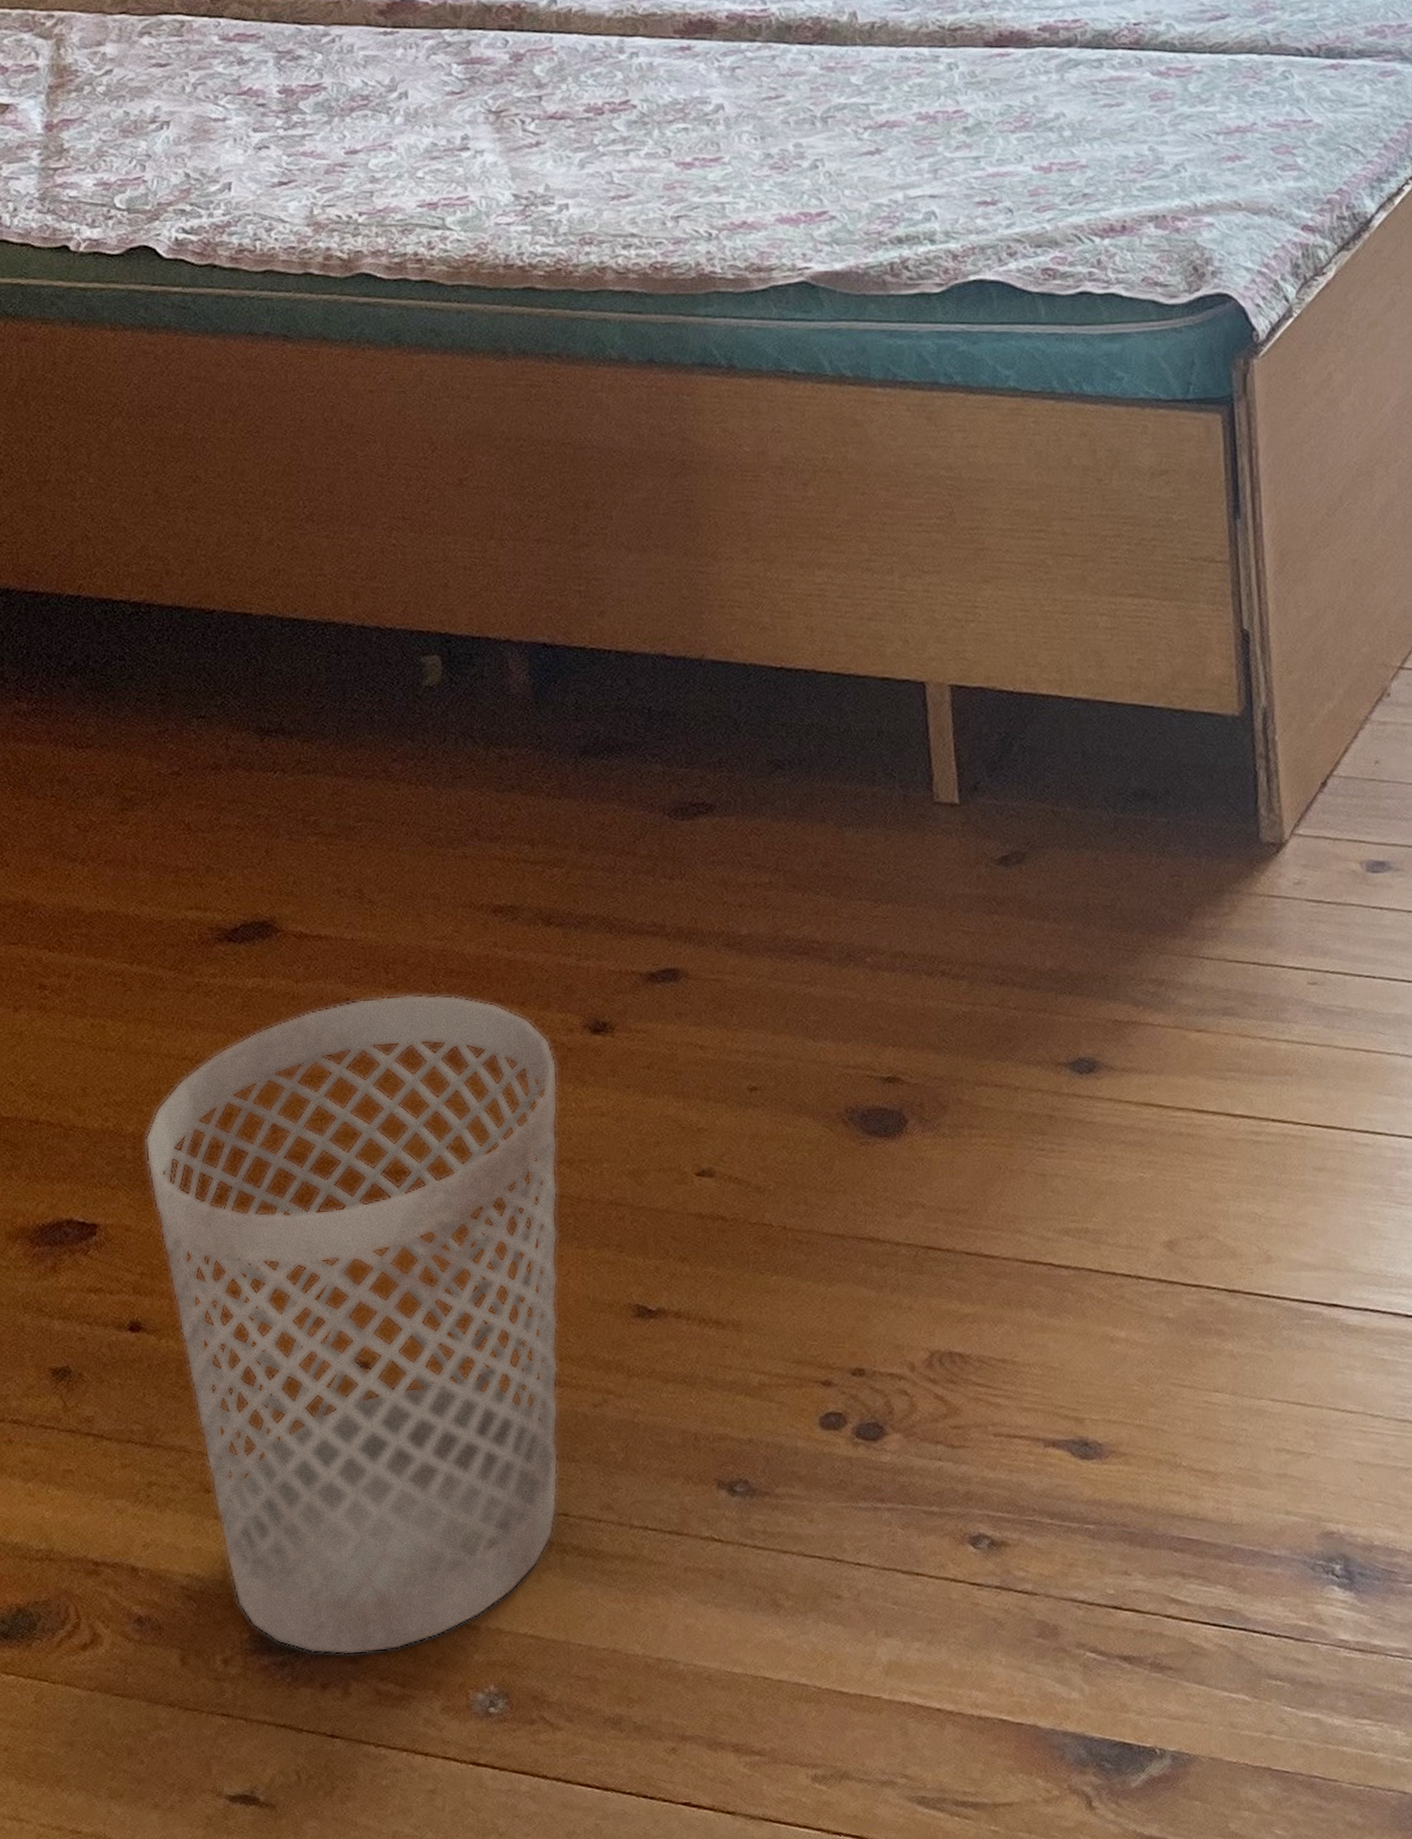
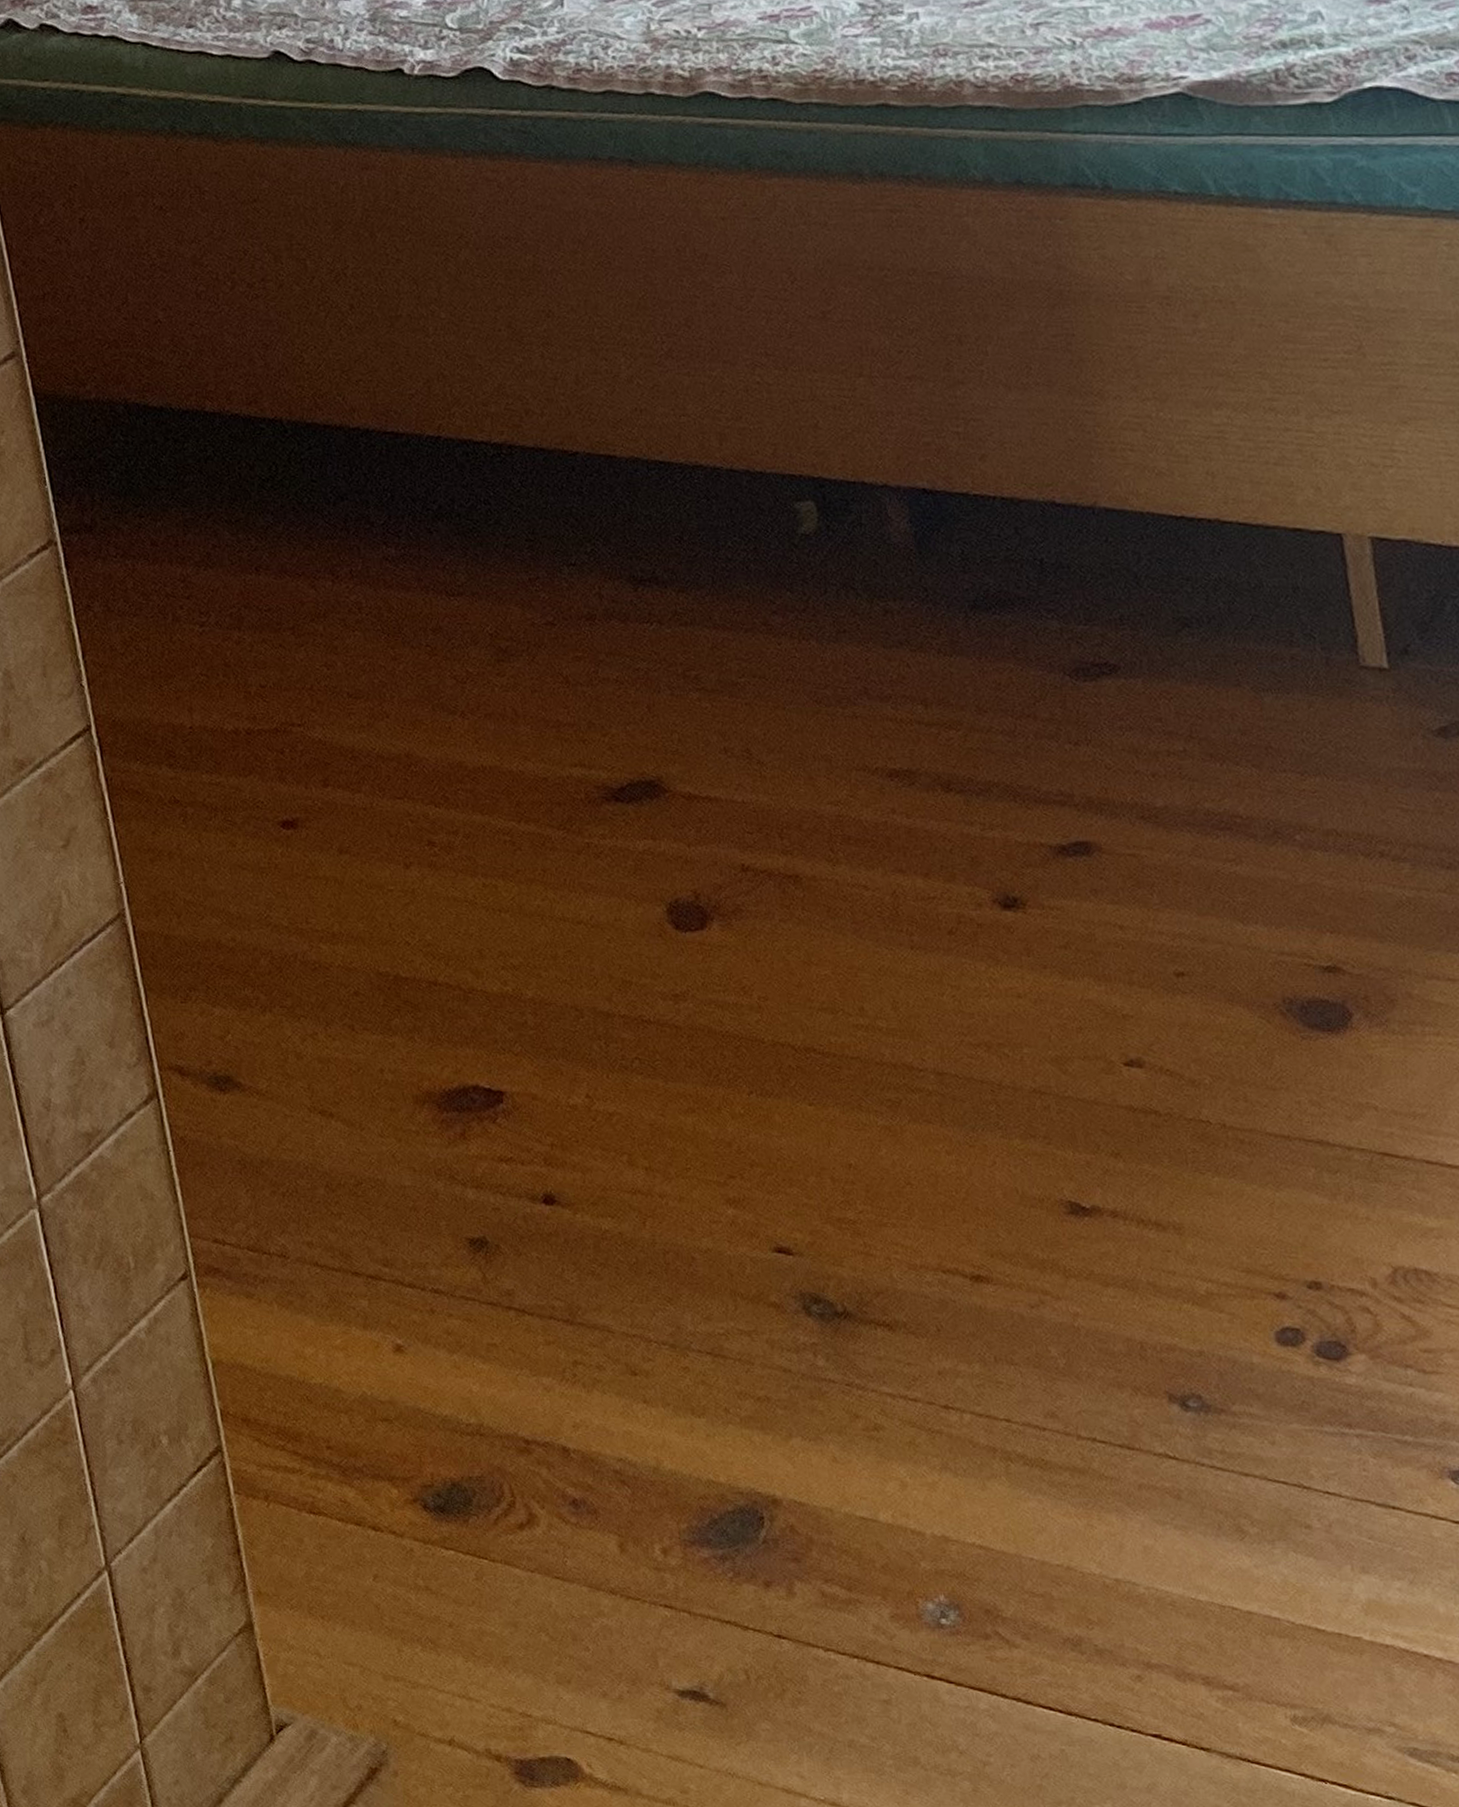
wastebasket: present [145,994,559,1656] -> none [545,861,999,1554]

